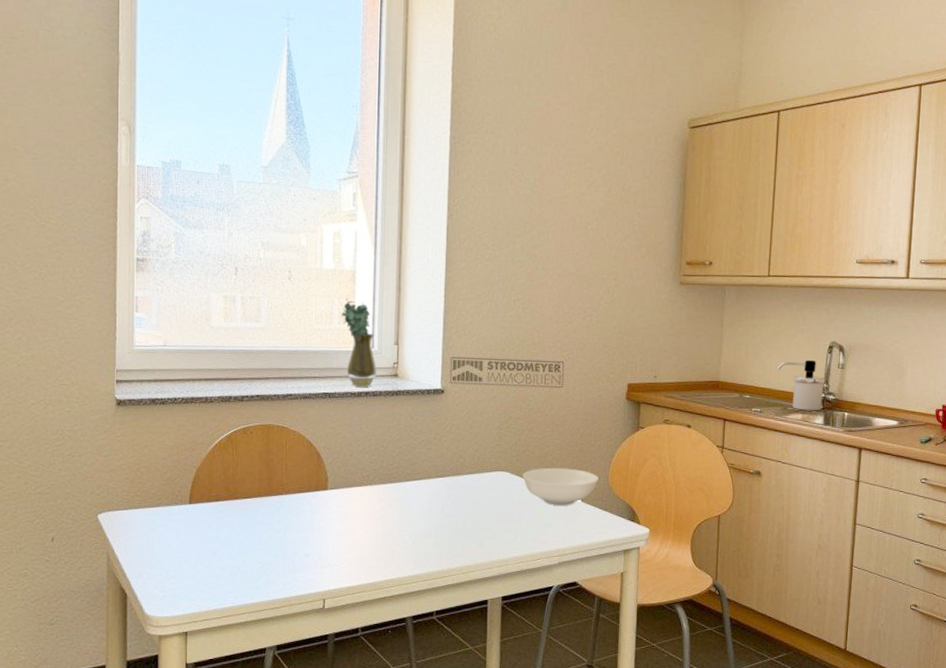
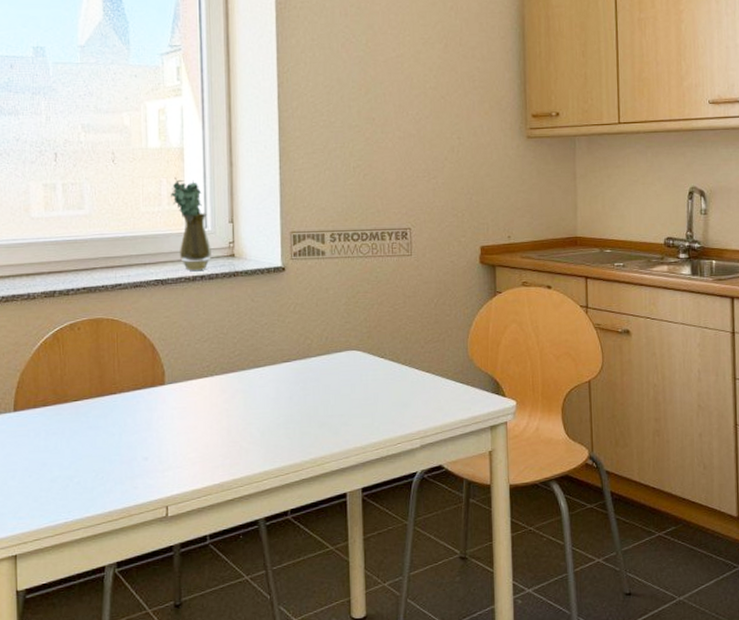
bowl: present [522,467,598,506] -> none [375,341,457,383]
soap dispenser: present [777,359,825,411] -> none [636,207,689,262]

